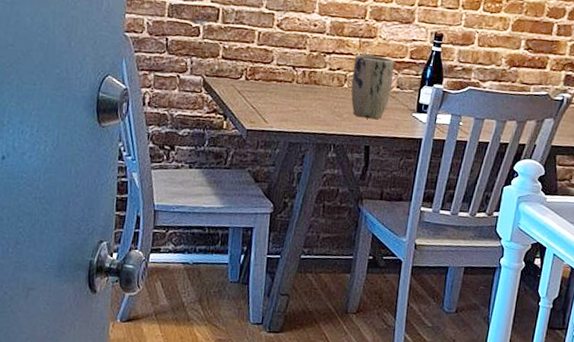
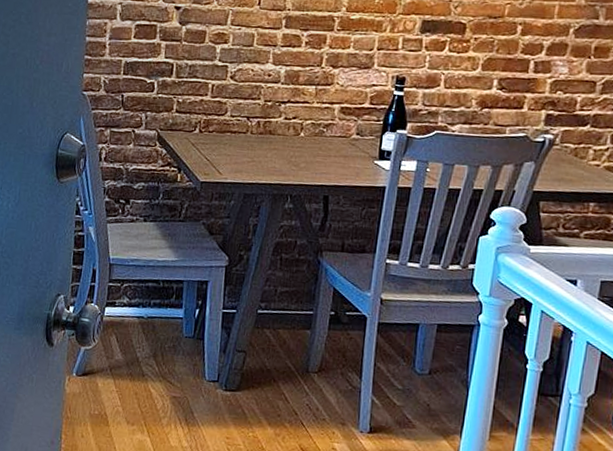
plant pot: present [351,54,394,120] -> none [307,102,353,168]

